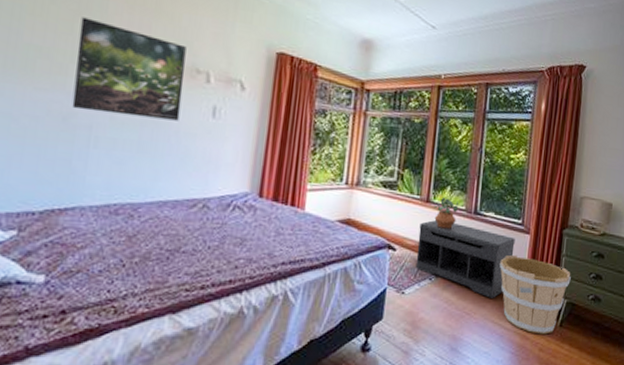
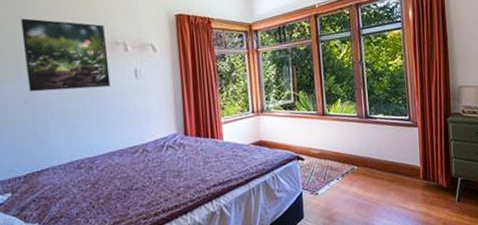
bench: present [415,220,515,298] -> none [320,129,406,187]
potted plant: present [434,197,458,229] -> none [330,108,351,135]
wooden bucket: present [500,254,571,335] -> none [395,146,461,211]

